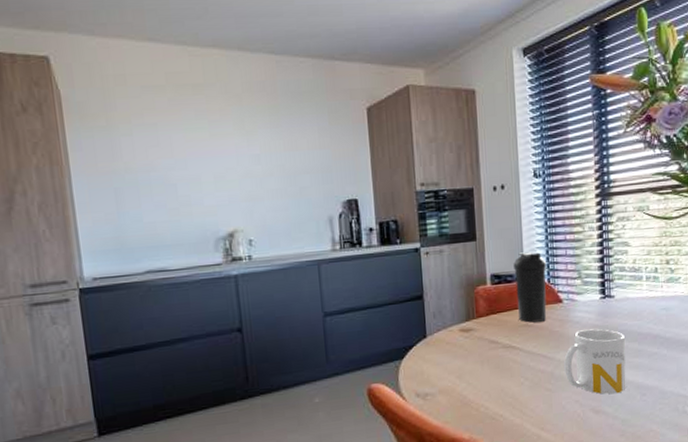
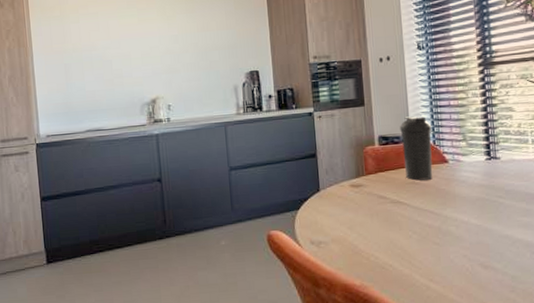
mug: present [564,328,626,395] -> none [451,188,515,251]

